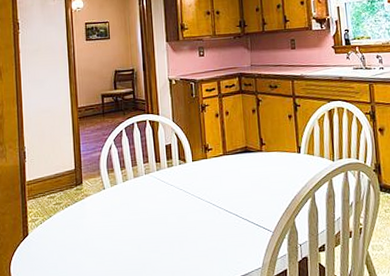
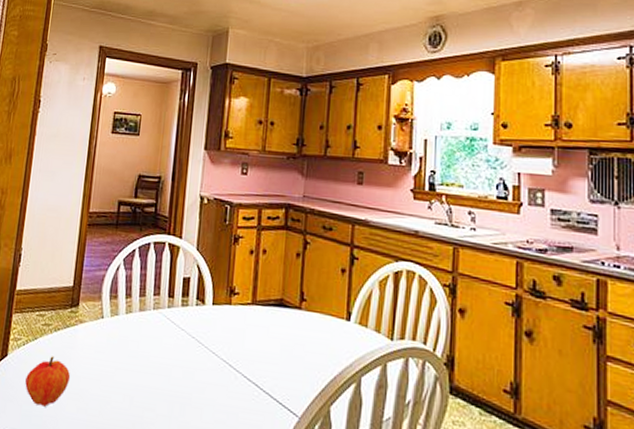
fruit: none [48,227,86,268] -> present [25,356,71,407]

